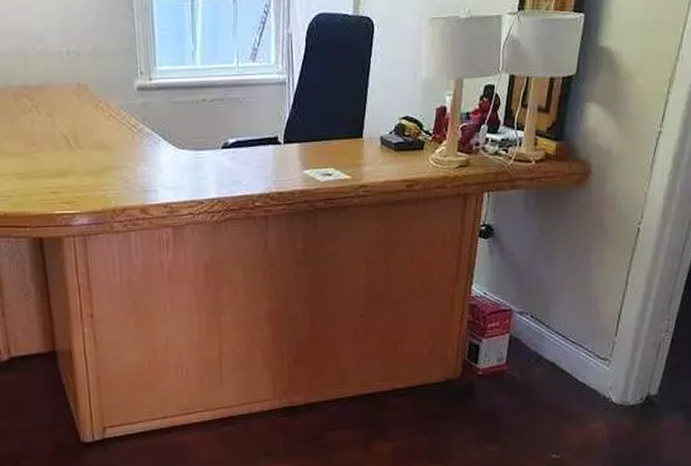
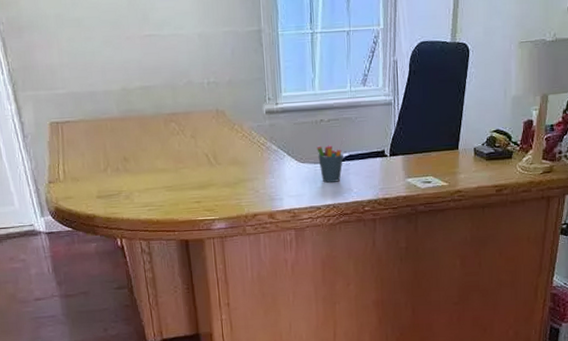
pen holder: none [198,121,231,173] -> present [316,138,345,183]

